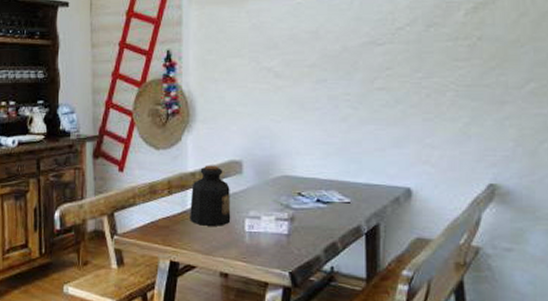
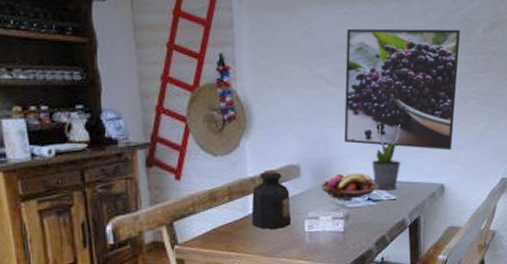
fruit basket: none [265,171,331,201] -> present [322,173,380,200]
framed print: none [292,13,435,150] -> present [344,28,460,150]
potted plant: none [323,120,358,192] -> present [372,124,401,191]

